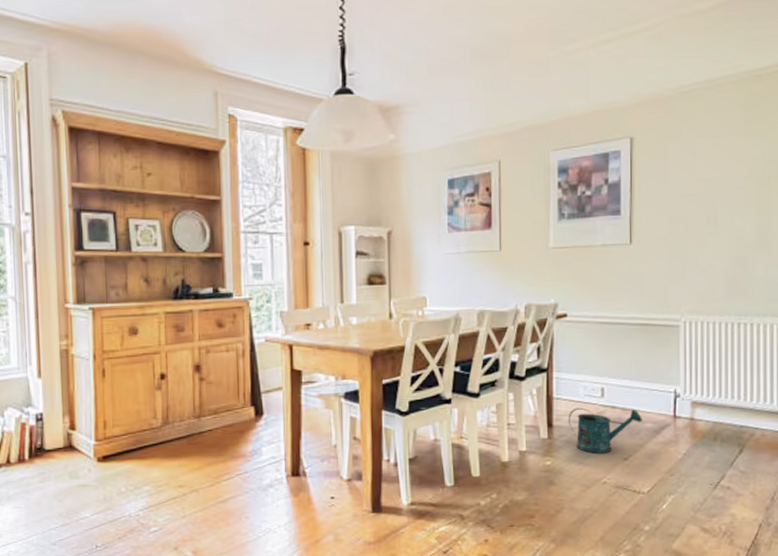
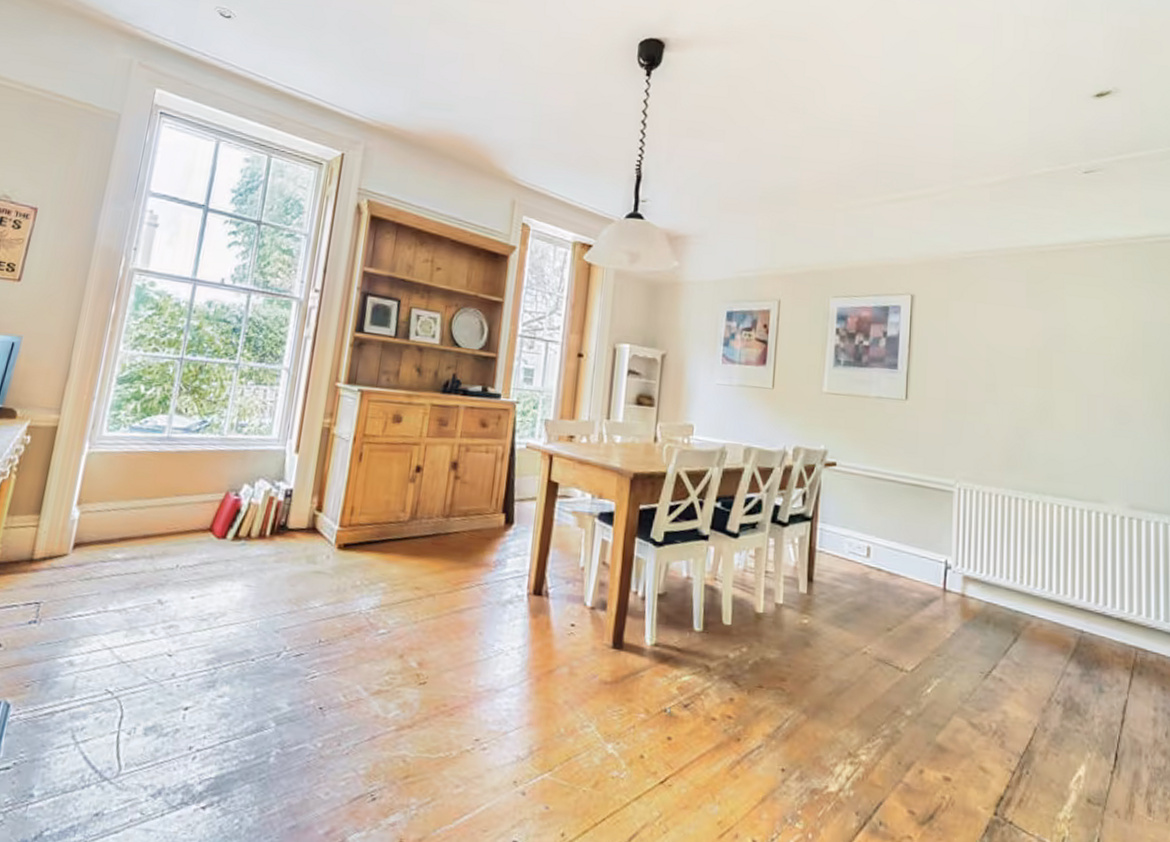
watering can: present [568,407,642,453] -> none [829,564,909,620]

